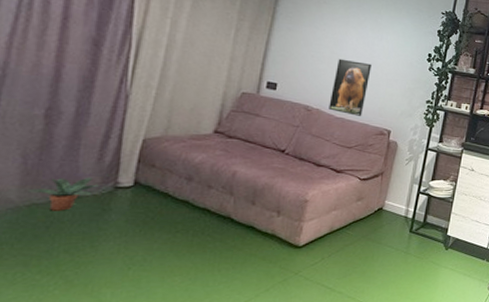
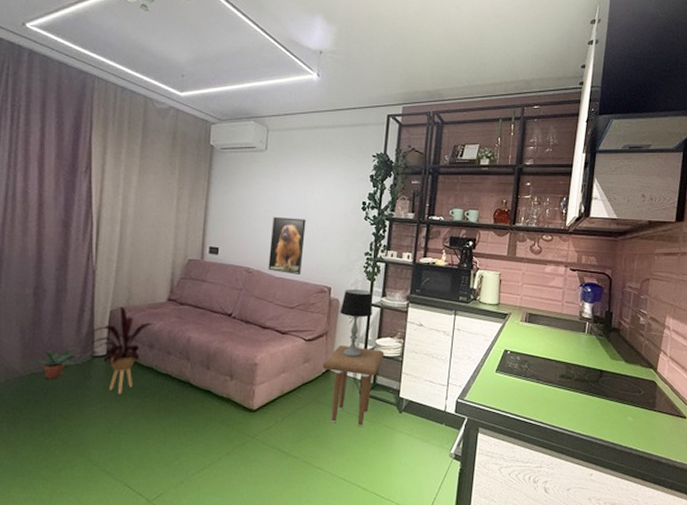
house plant: none [105,135,196,229] -> present [84,306,154,394]
side table: none [375,185,437,263] -> present [322,345,384,427]
table lamp: none [397,133,430,197] -> present [340,289,372,357]

